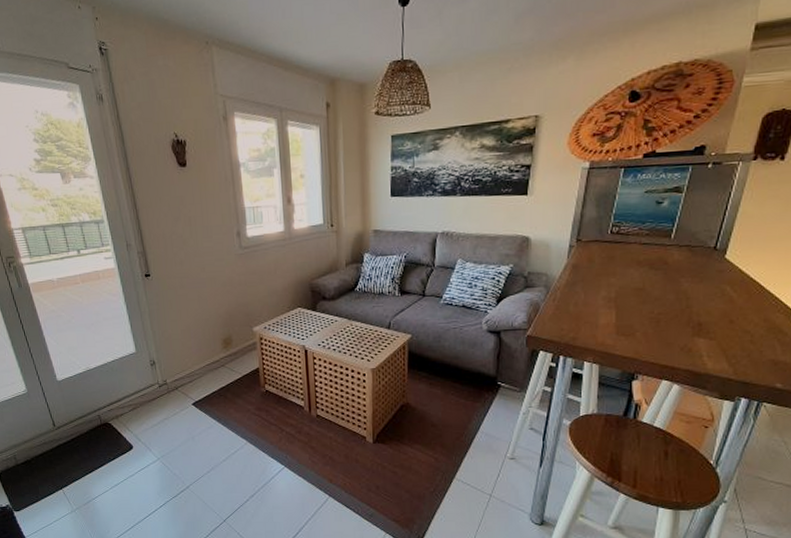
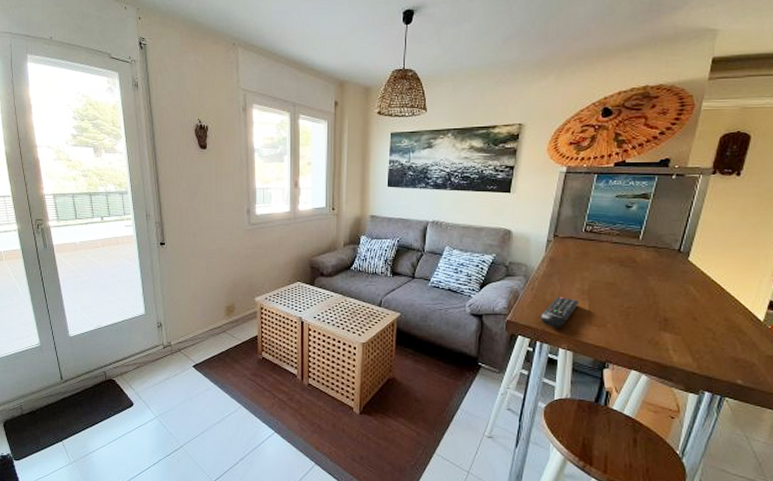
remote control: none [564,306,606,340] -> present [541,296,580,328]

